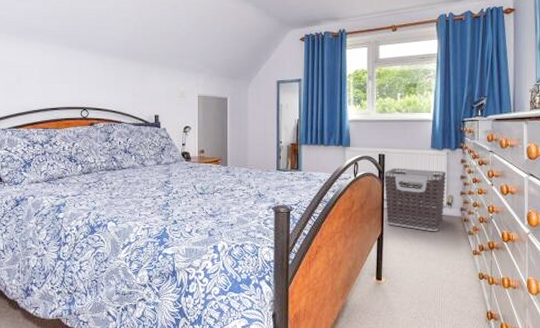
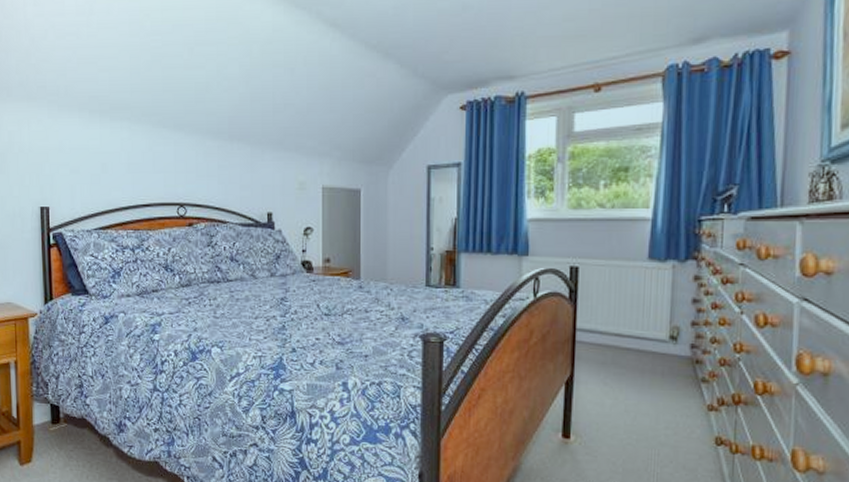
clothes hamper: present [384,168,447,232] -> none [576,285,671,377]

